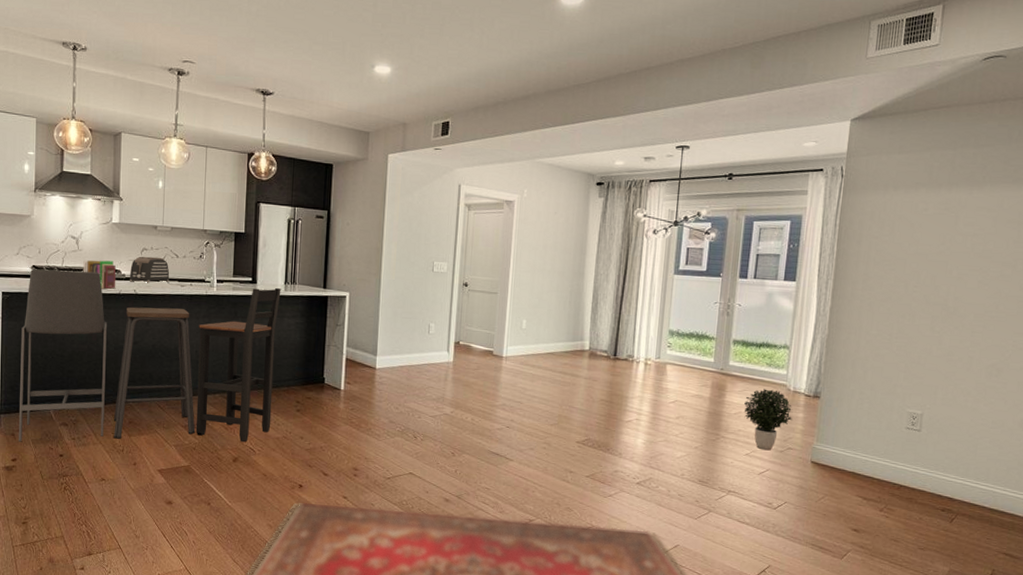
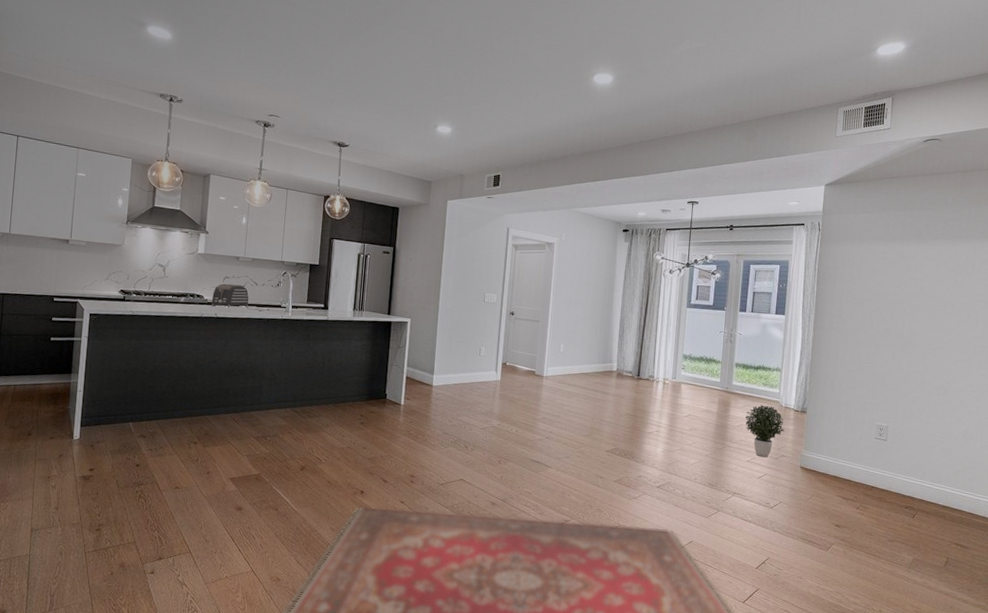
bar stool: present [18,268,107,442] -> none [96,293,188,453]
books: present [83,260,116,290] -> none [168,286,199,313]
bar stool: present [114,307,196,439] -> none [189,329,267,450]
bar stool: present [196,287,281,442] -> none [267,313,350,452]

